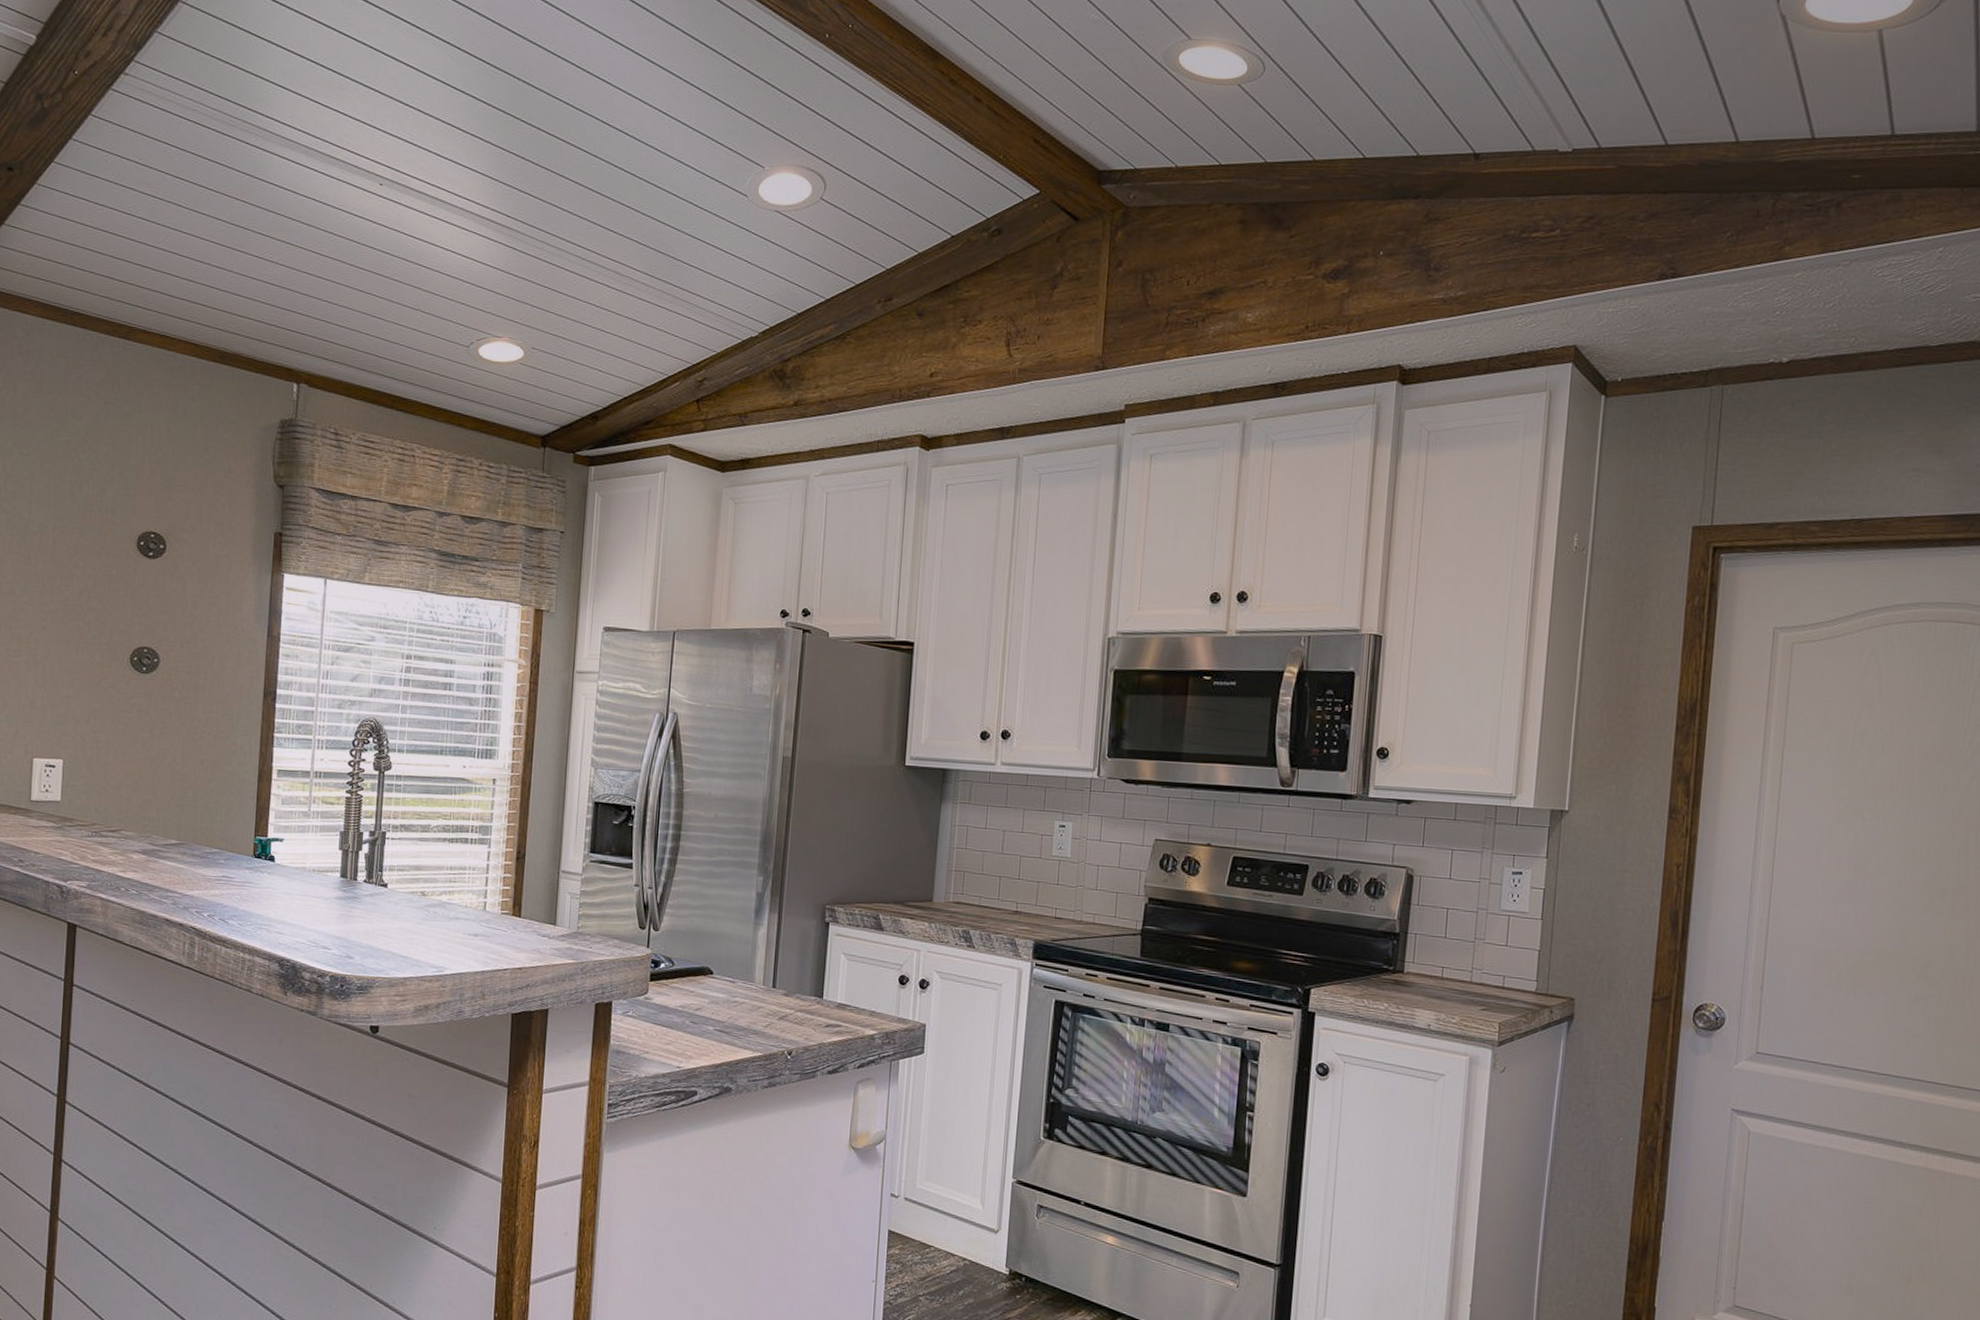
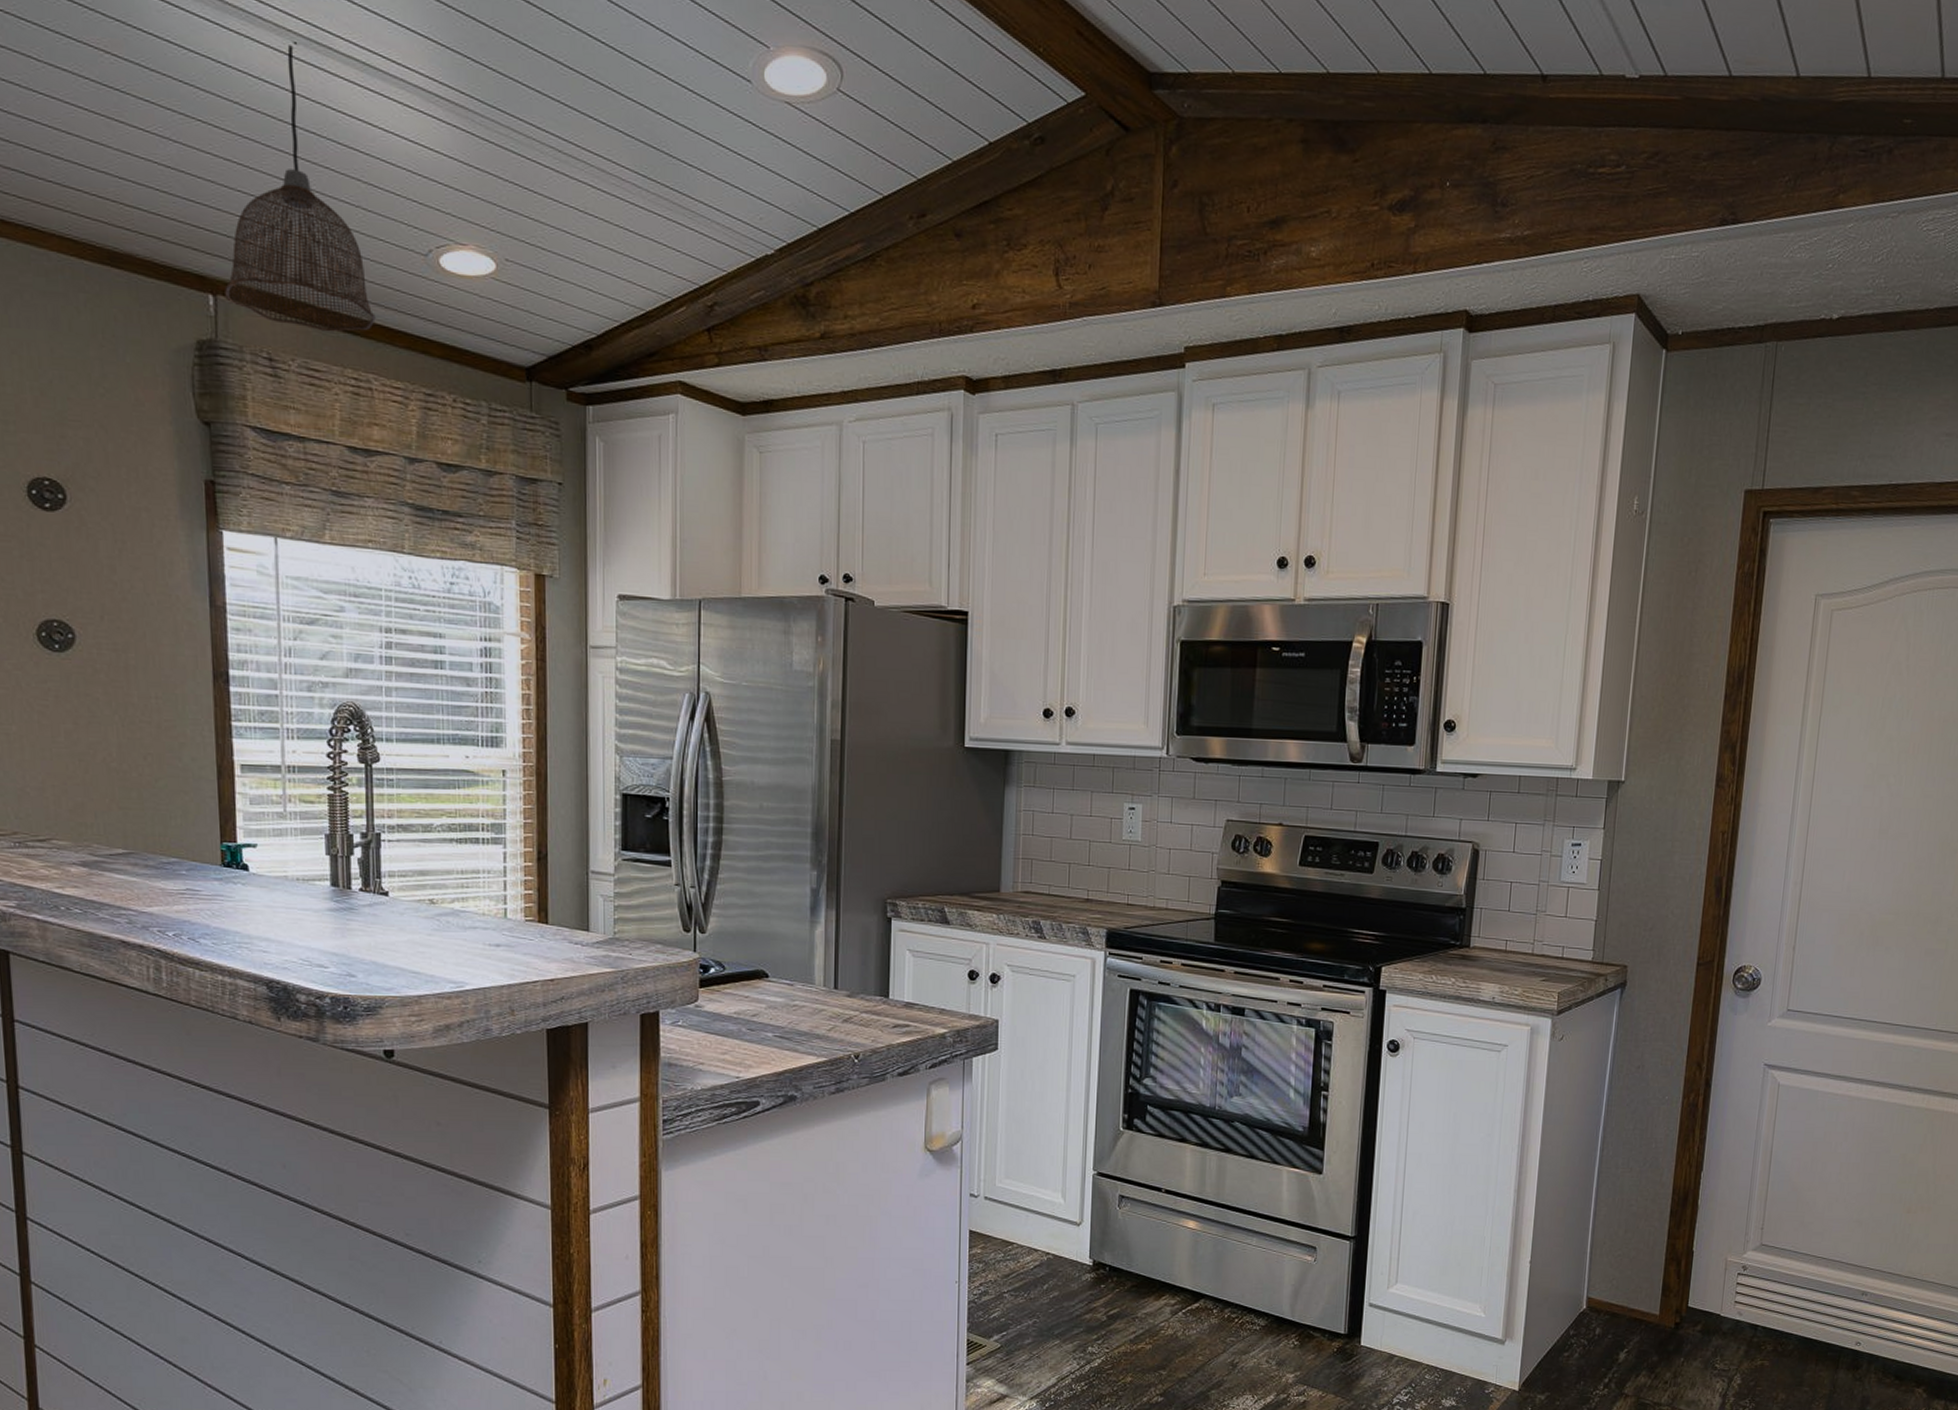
pendant lamp: none [306,186,423,411] -> present [225,45,376,333]

